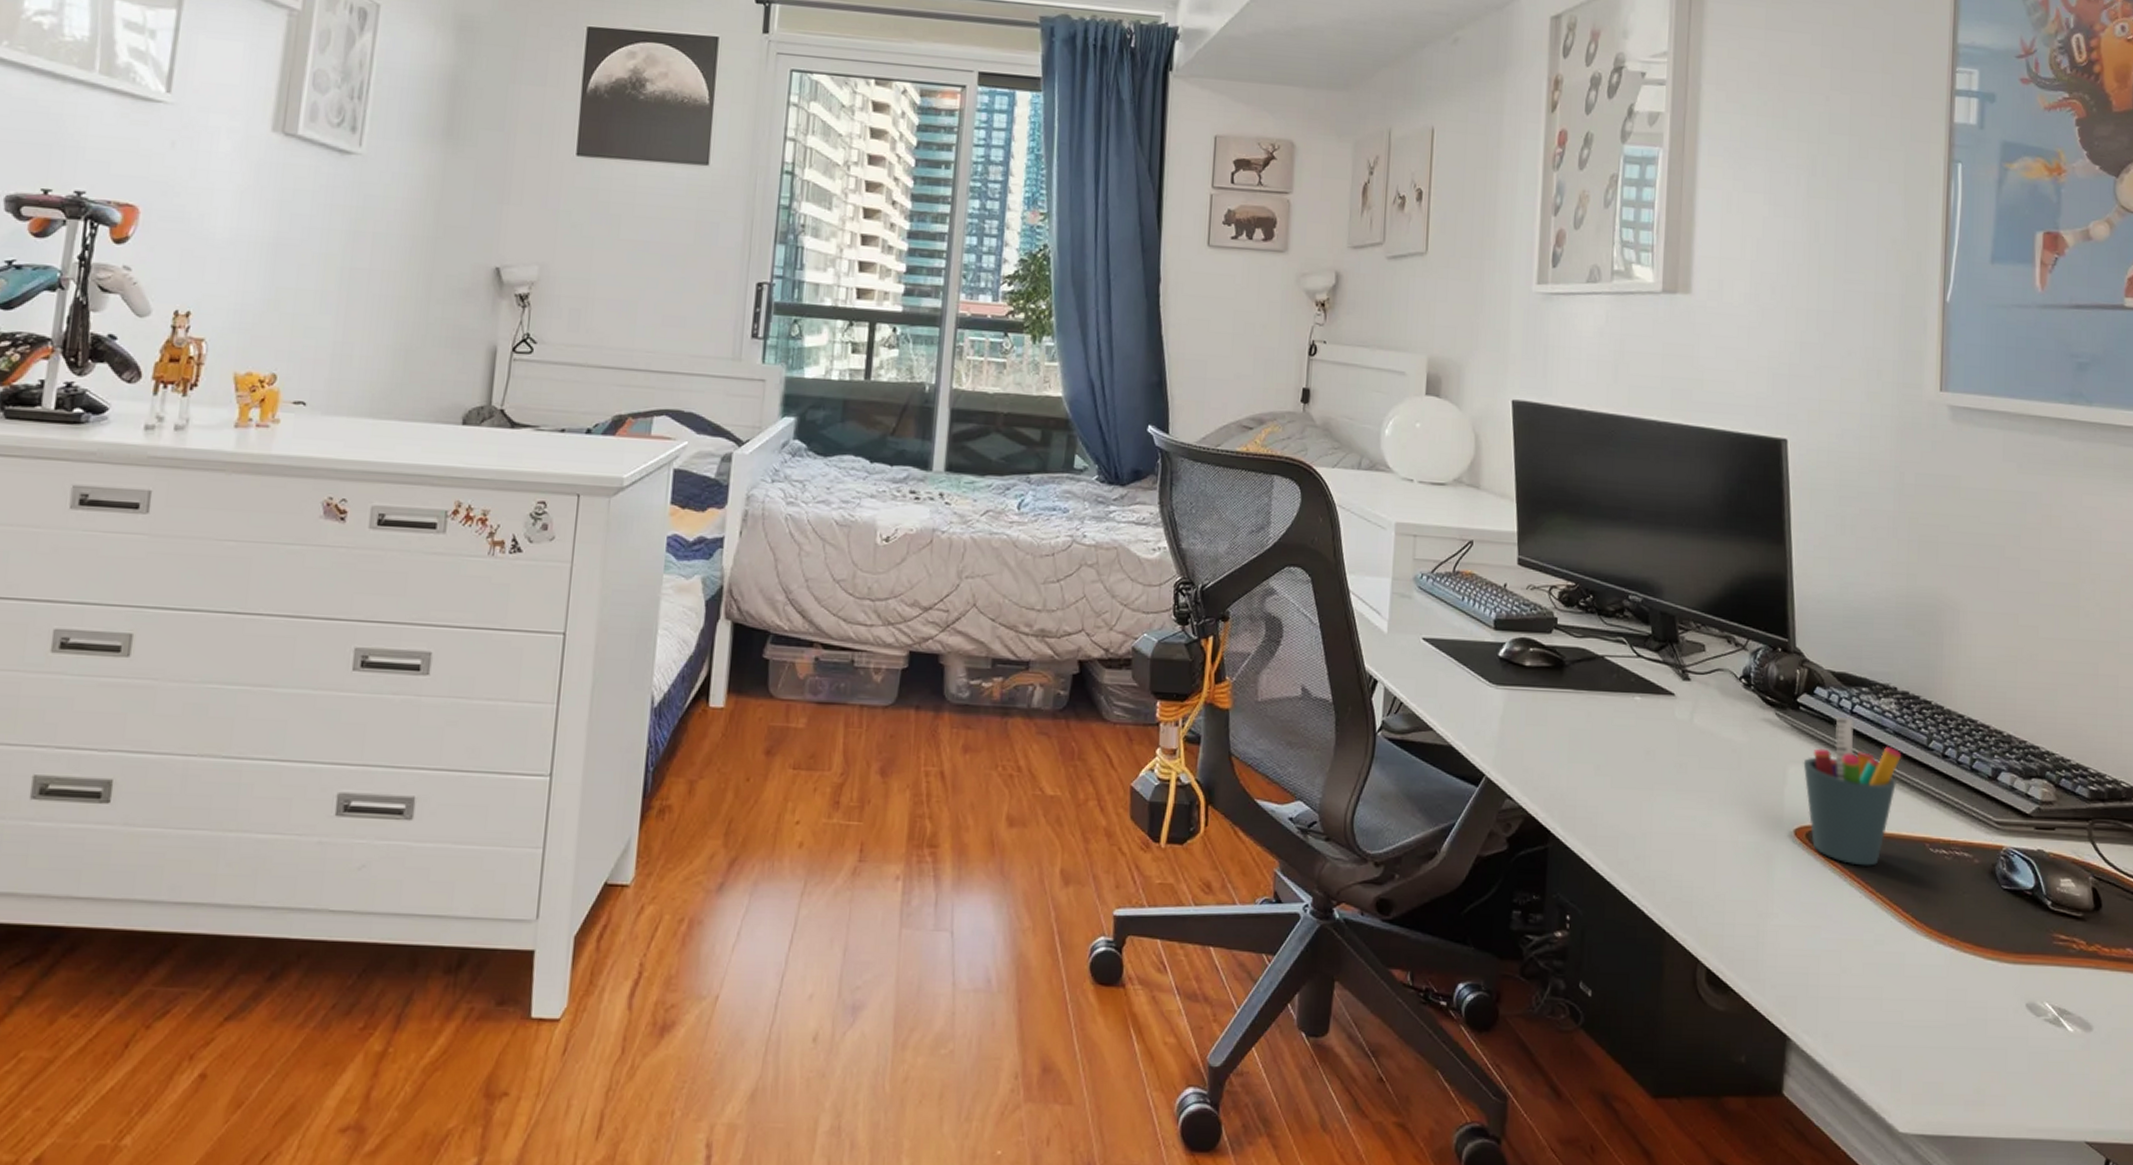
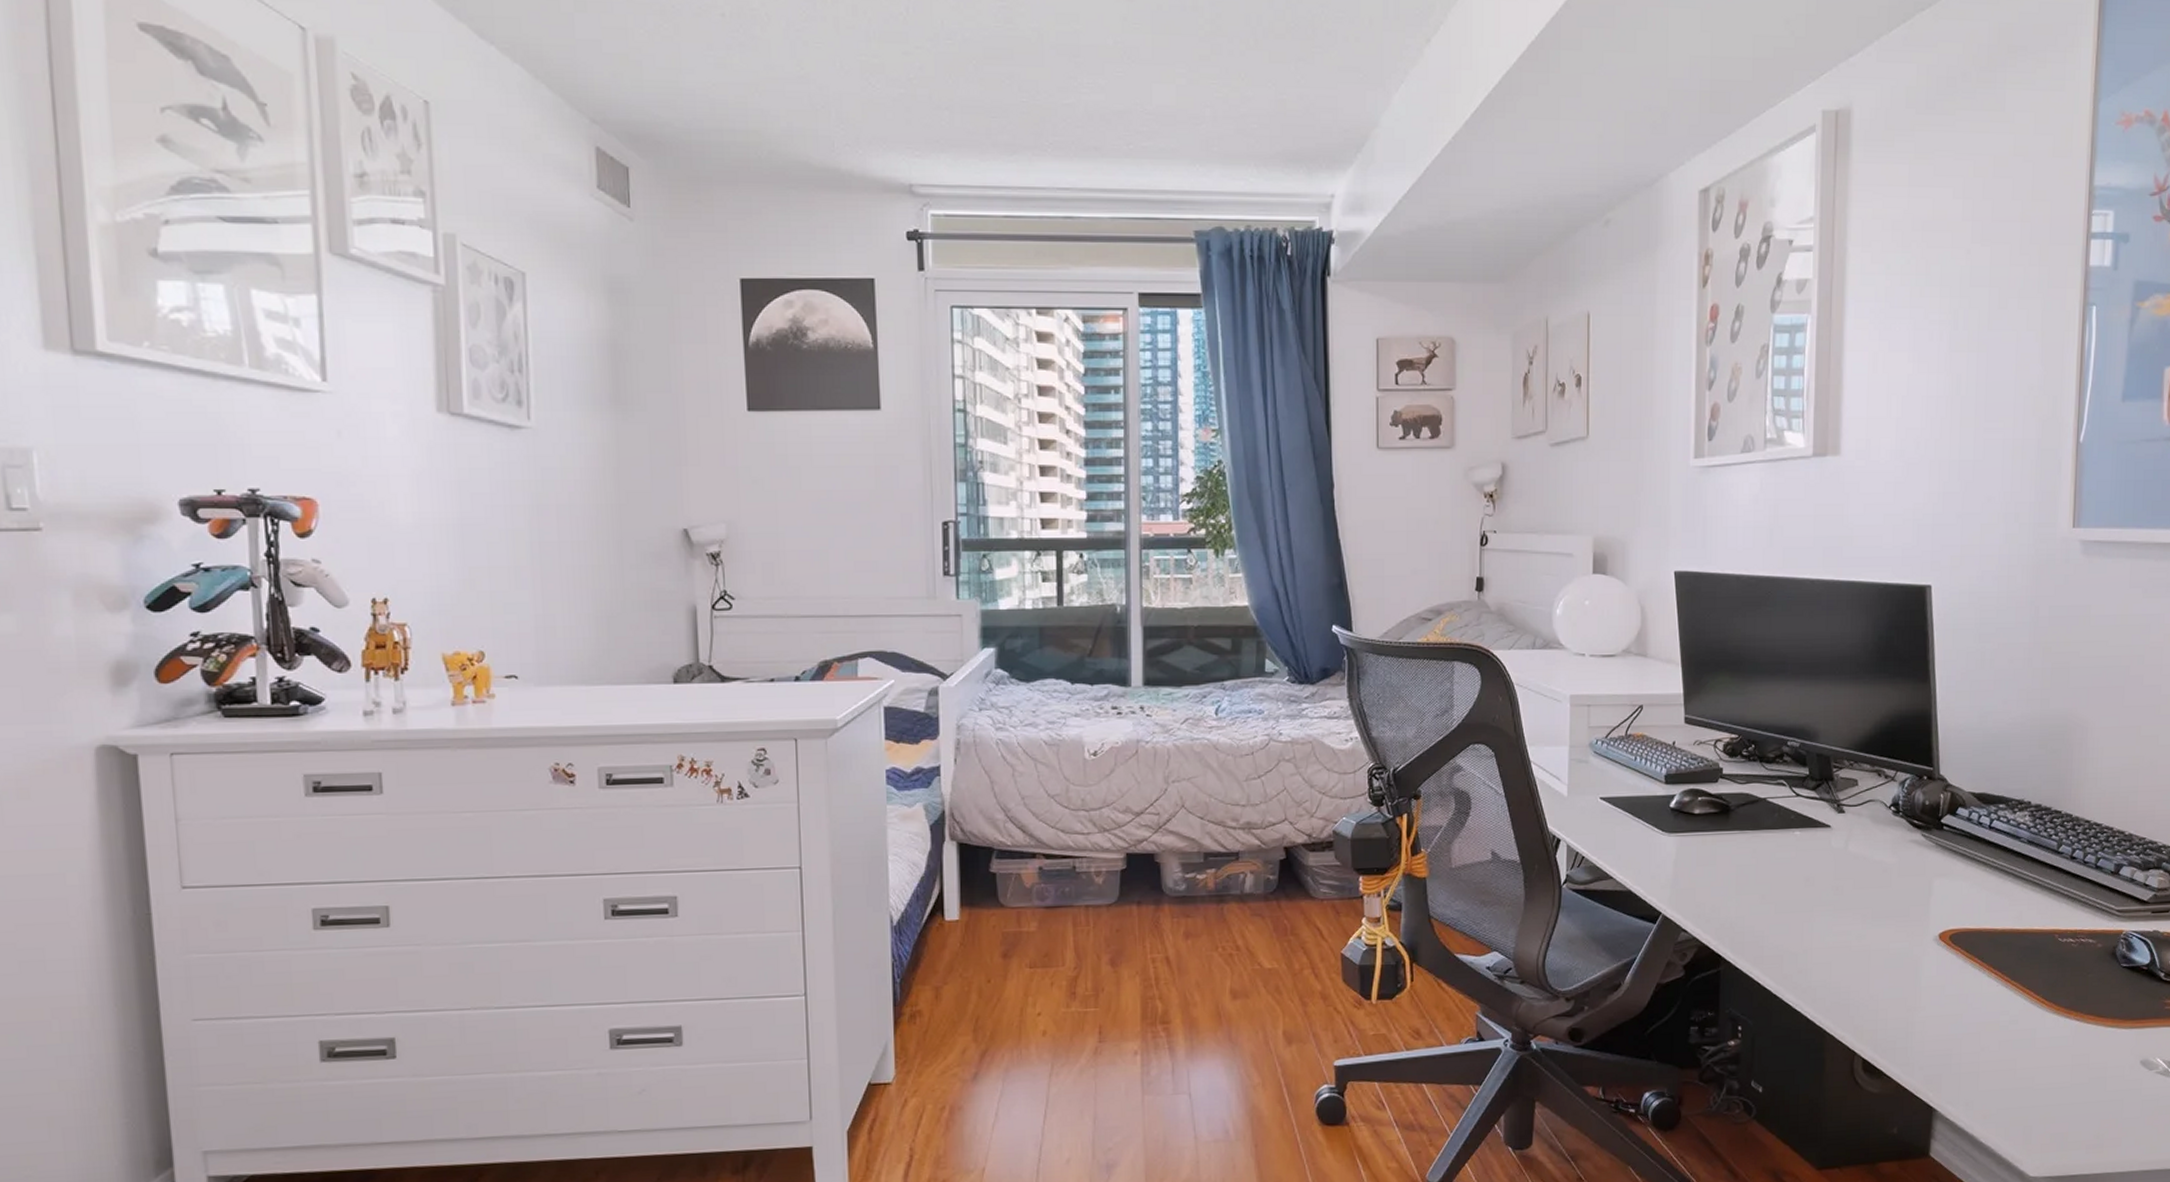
pen holder: present [1803,716,1902,866] -> none [1947,832,2035,959]

